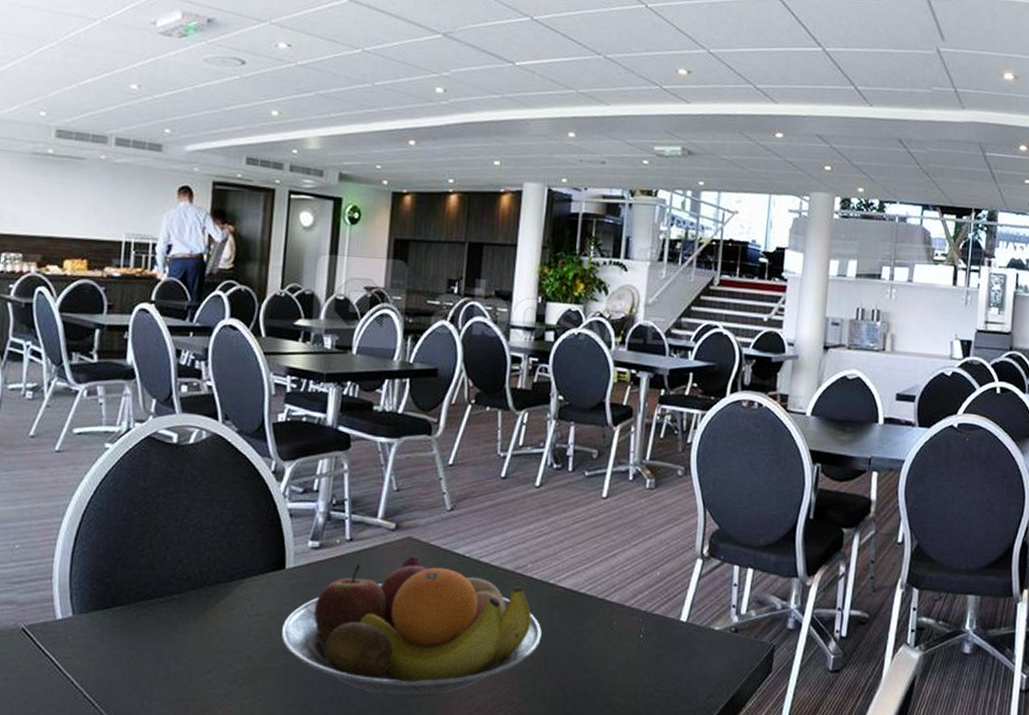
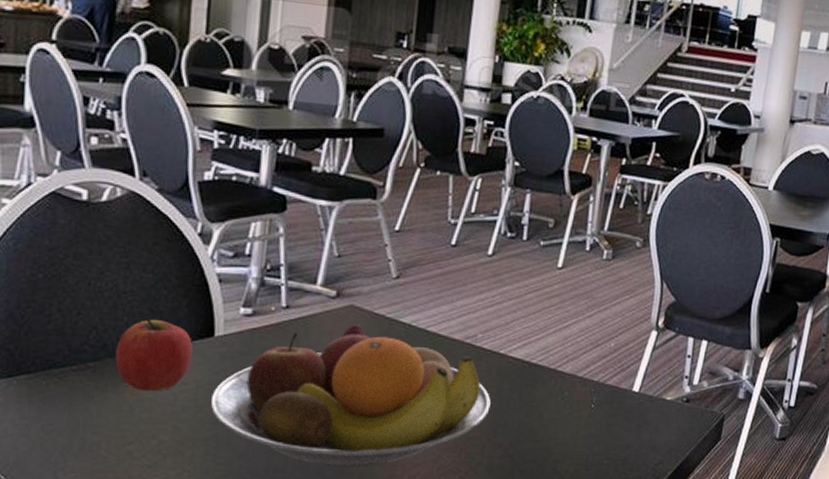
apple: none [197,551,266,622] -> present [115,317,192,392]

